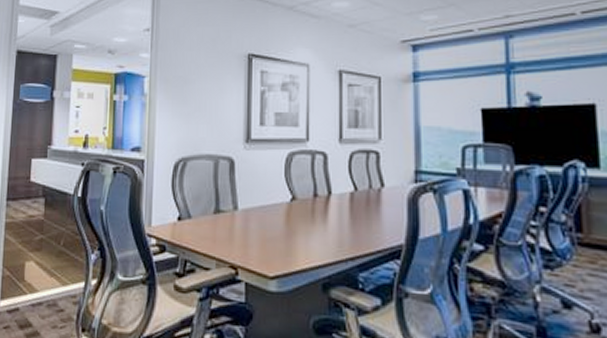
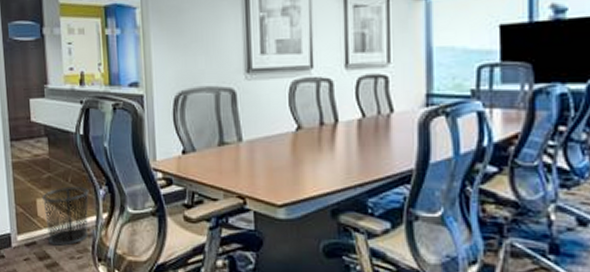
waste bin: none [31,250,80,314] -> present [41,186,89,246]

